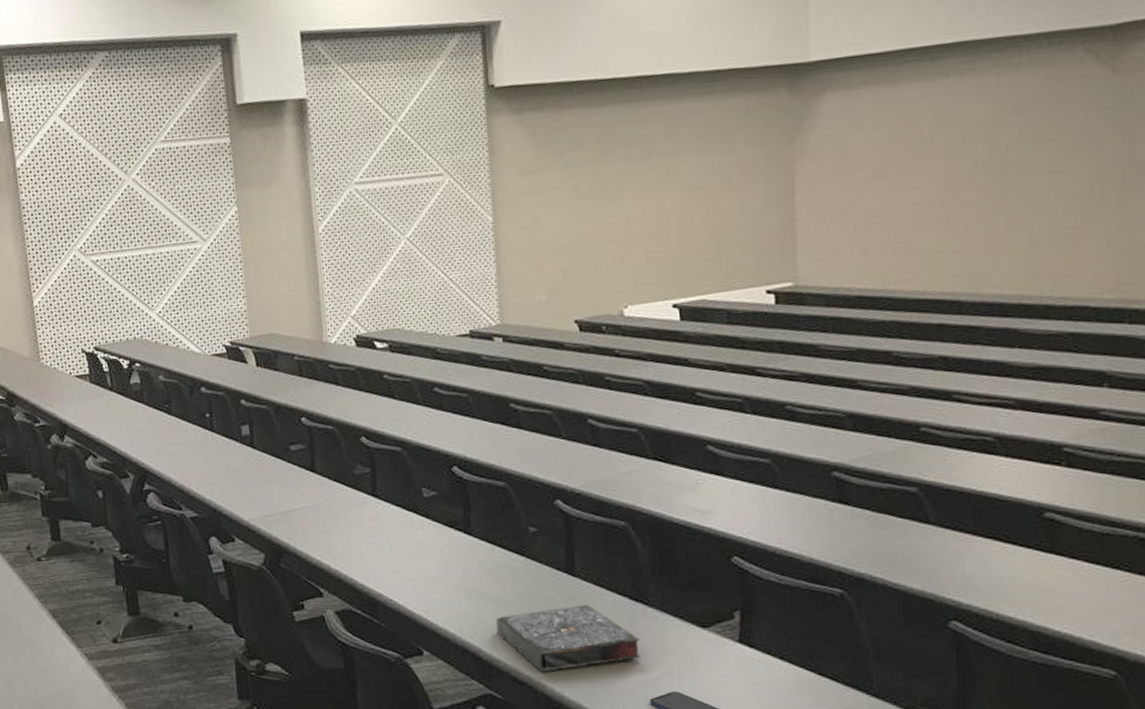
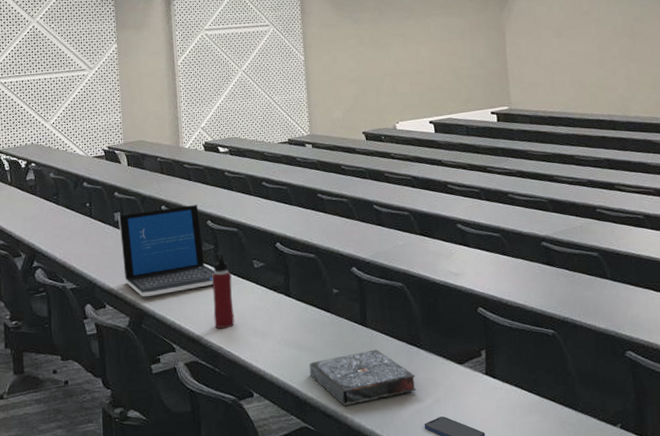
laptop: none [246,416,372,529] -> present [118,204,215,297]
water bottle: none [367,476,398,572] -> present [211,252,235,329]

